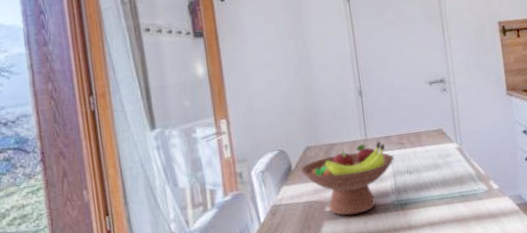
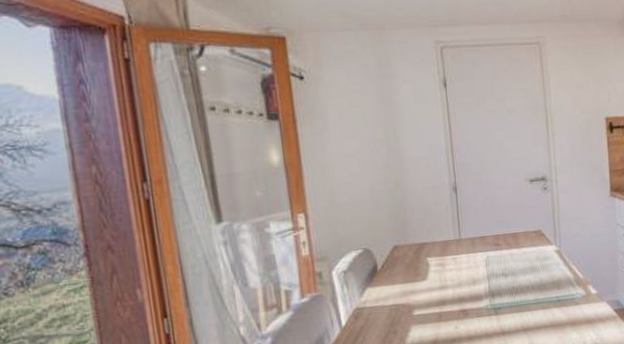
fruit bowl: present [300,142,394,215] -> none [387,242,489,320]

